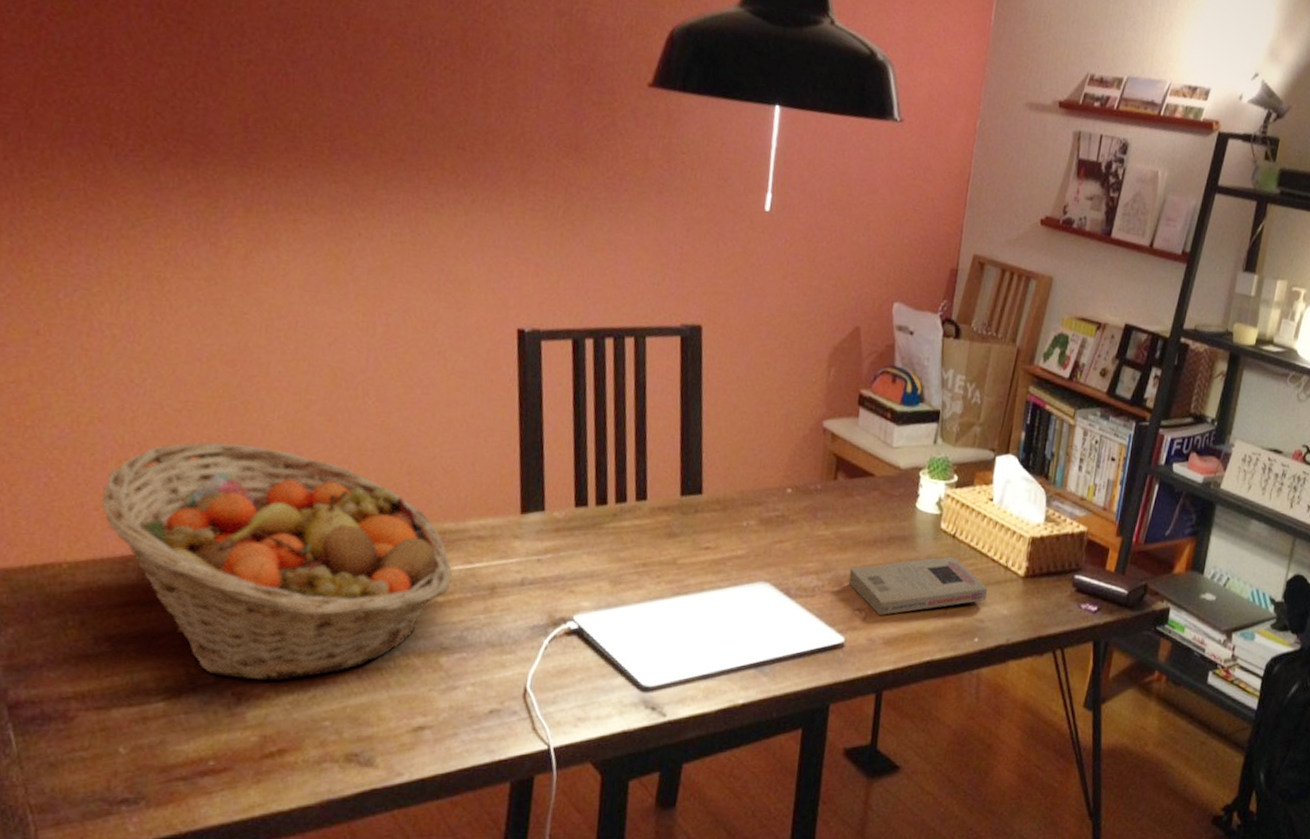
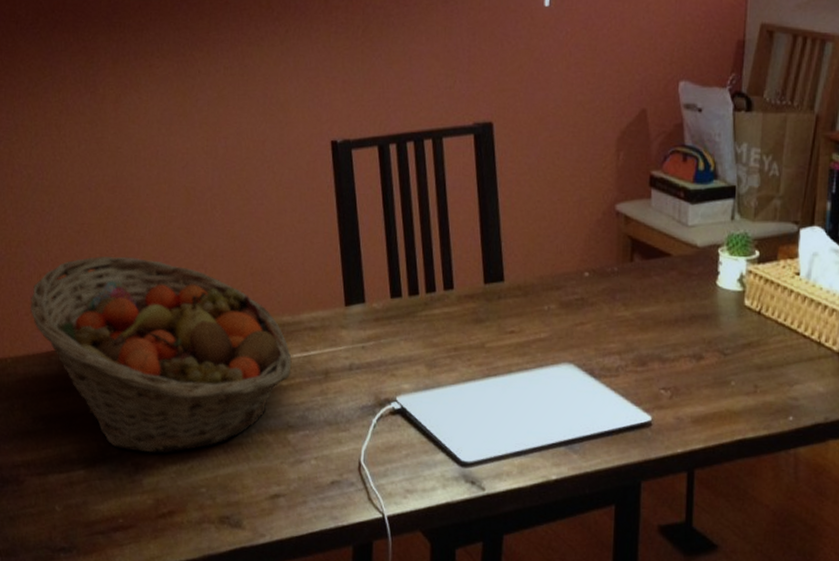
book: present [848,556,988,615] -> none [652,333,801,394]

